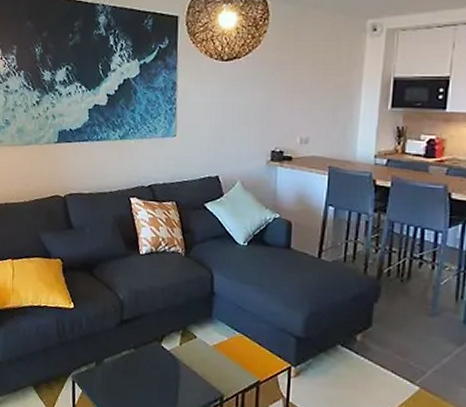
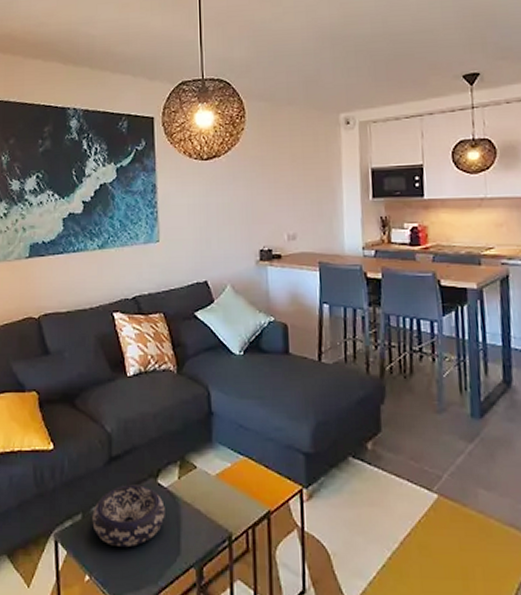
decorative bowl: none [104,344,167,394] -> present [92,485,165,548]

